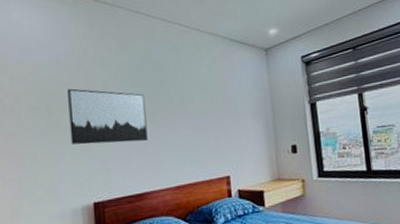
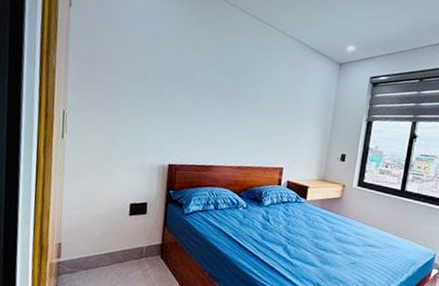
wall art: present [68,88,148,145] -> none [158,63,226,122]

